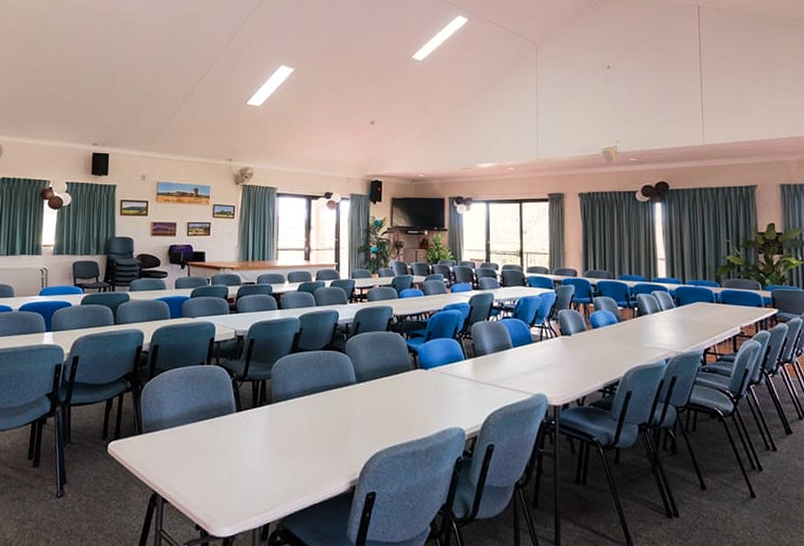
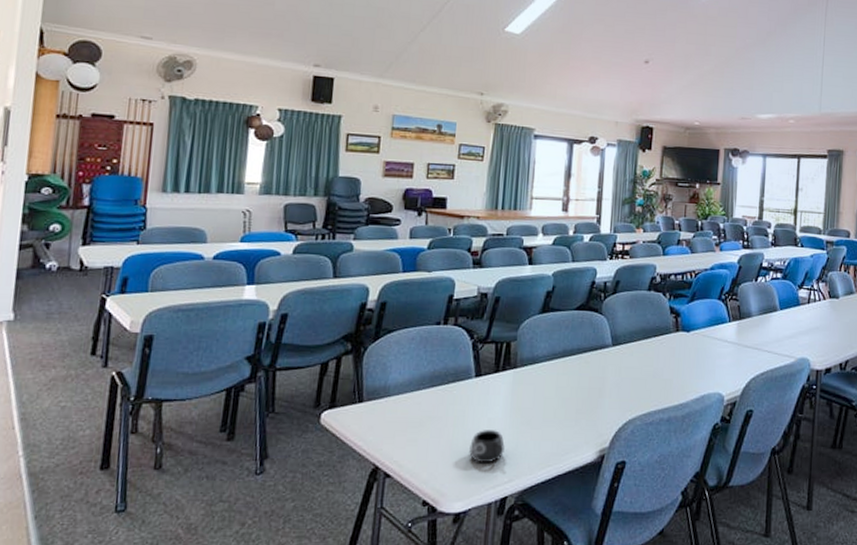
mug: none [234,460,265,492] -> present [469,430,505,464]

